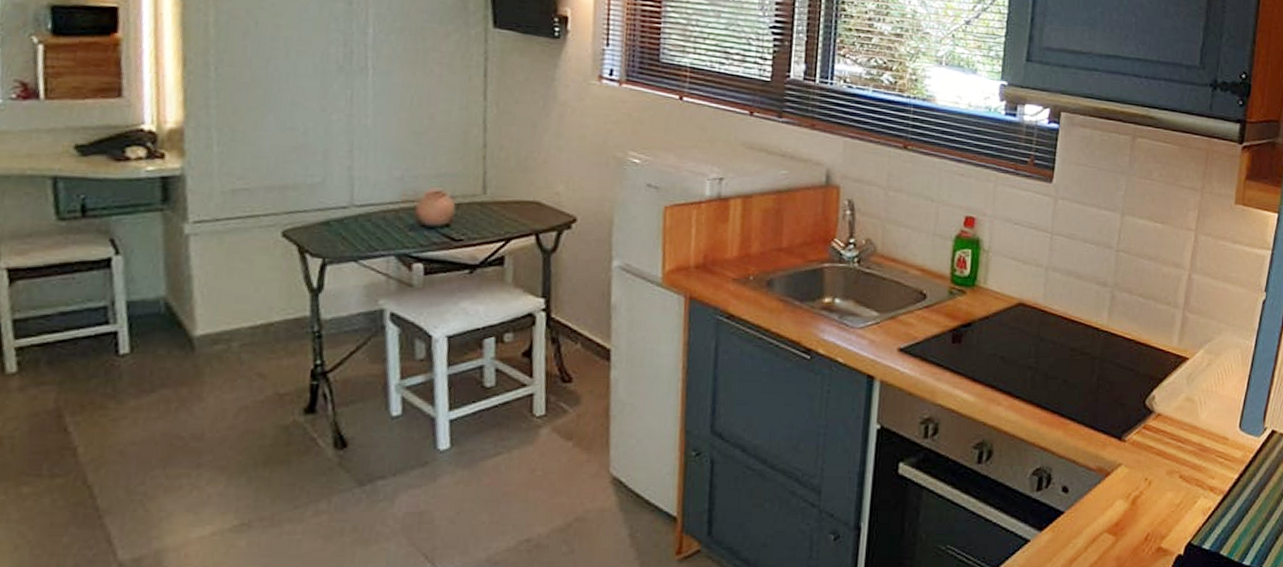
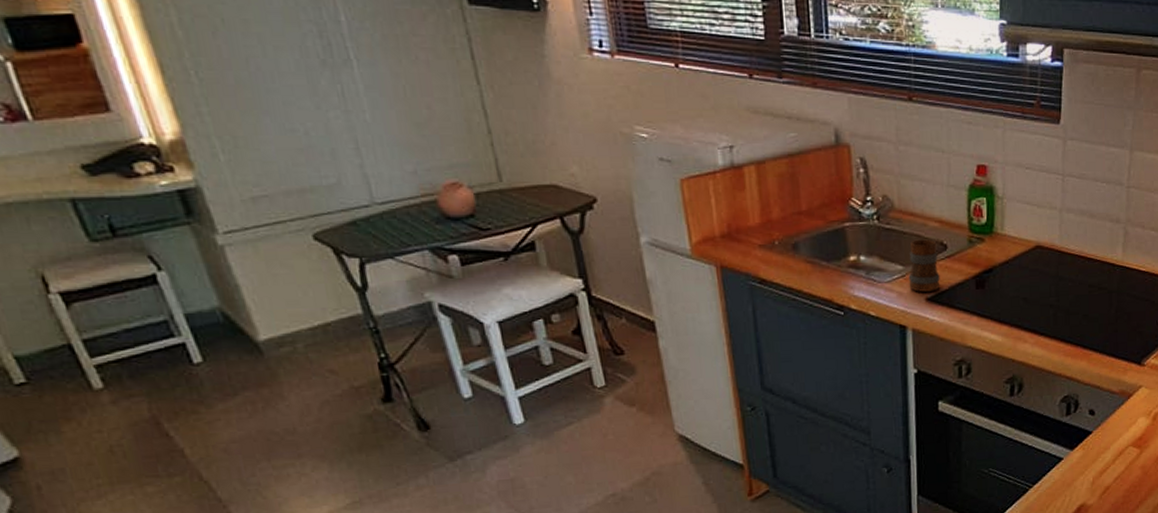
mug: none [882,286,916,342] -> present [908,239,940,292]

